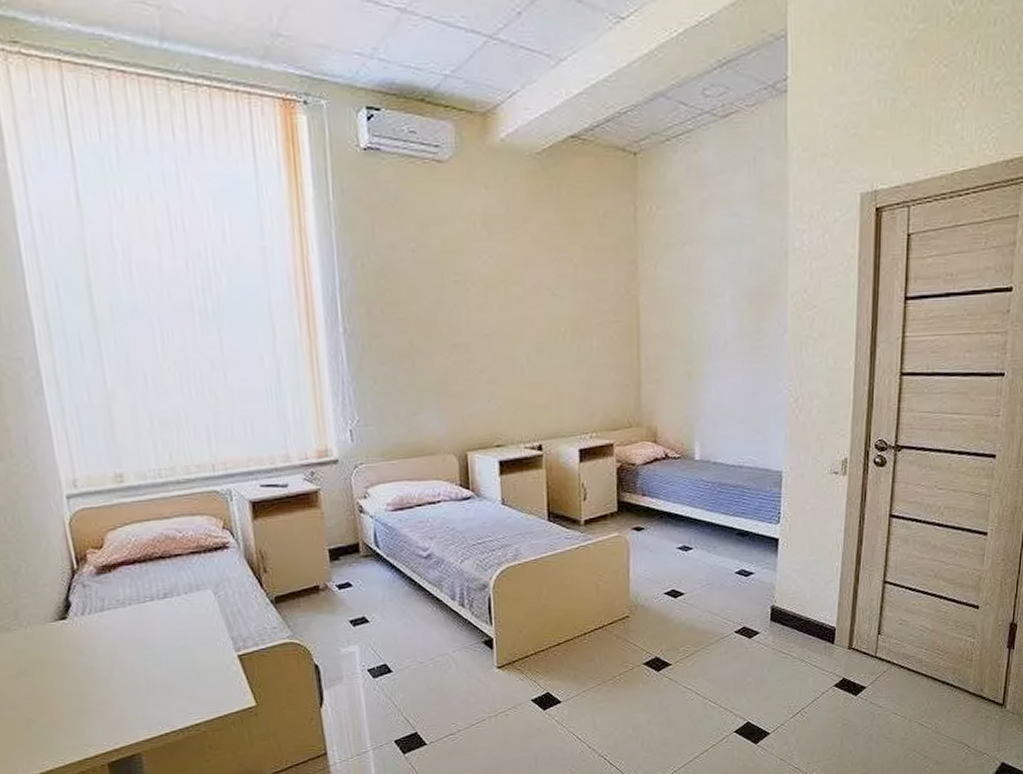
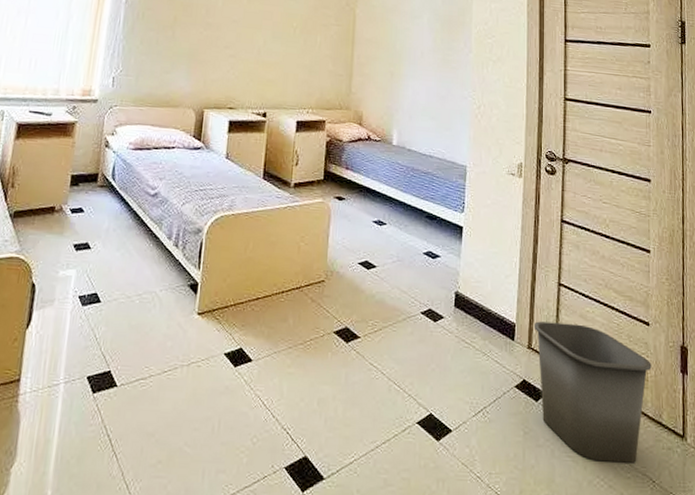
waste bin: none [856,618,978,739] -> present [535,321,652,463]

